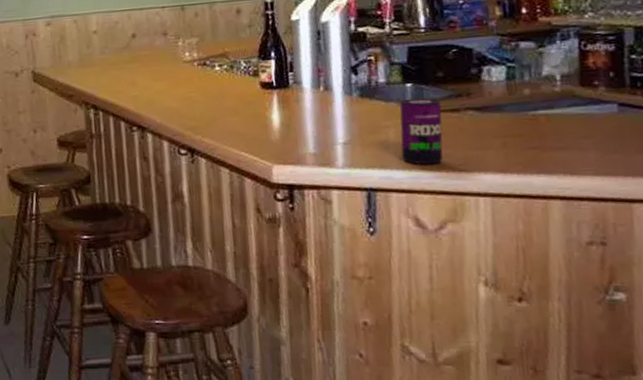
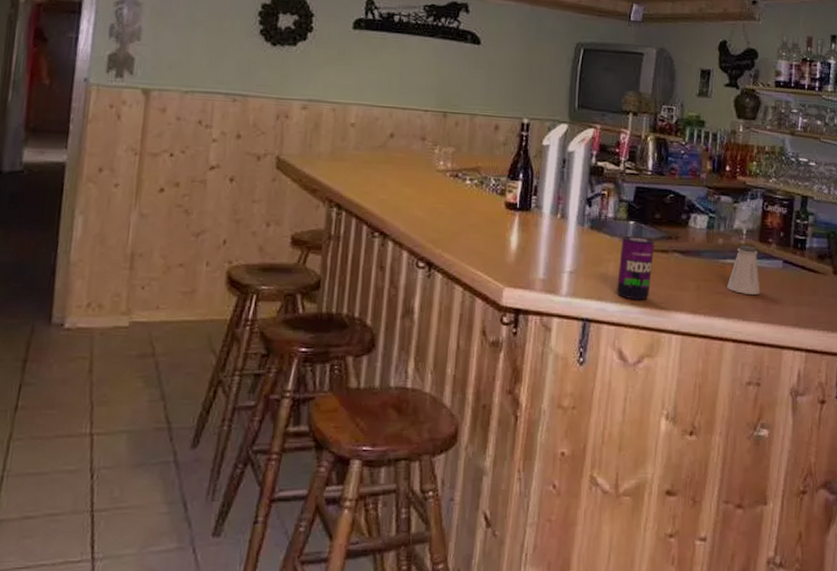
saltshaker: none [543,92,591,146] -> present [727,245,760,295]

